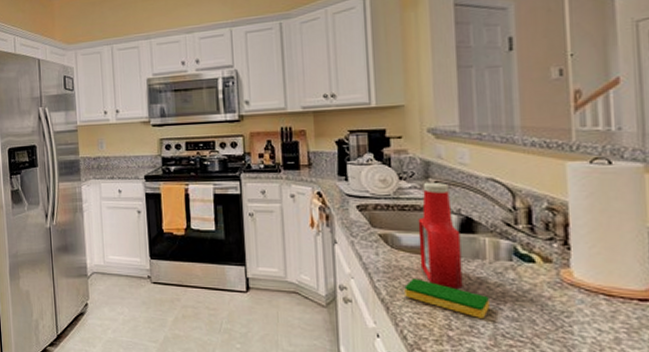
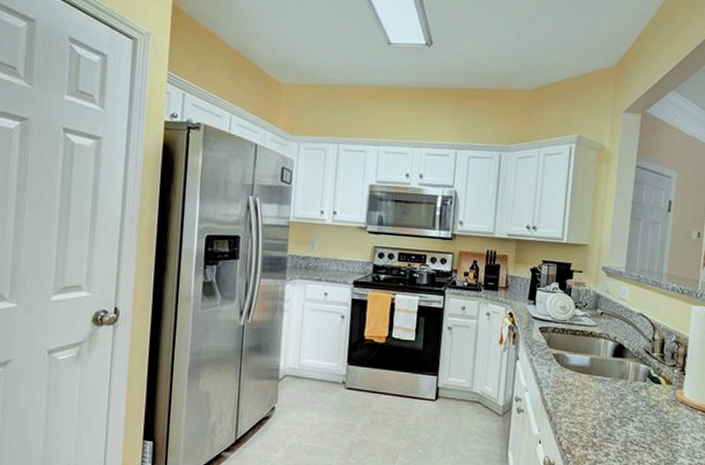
dish sponge: present [404,278,490,318] -> none [565,393,626,428]
ketchup bottle: present [418,183,463,290] -> none [580,313,614,404]

